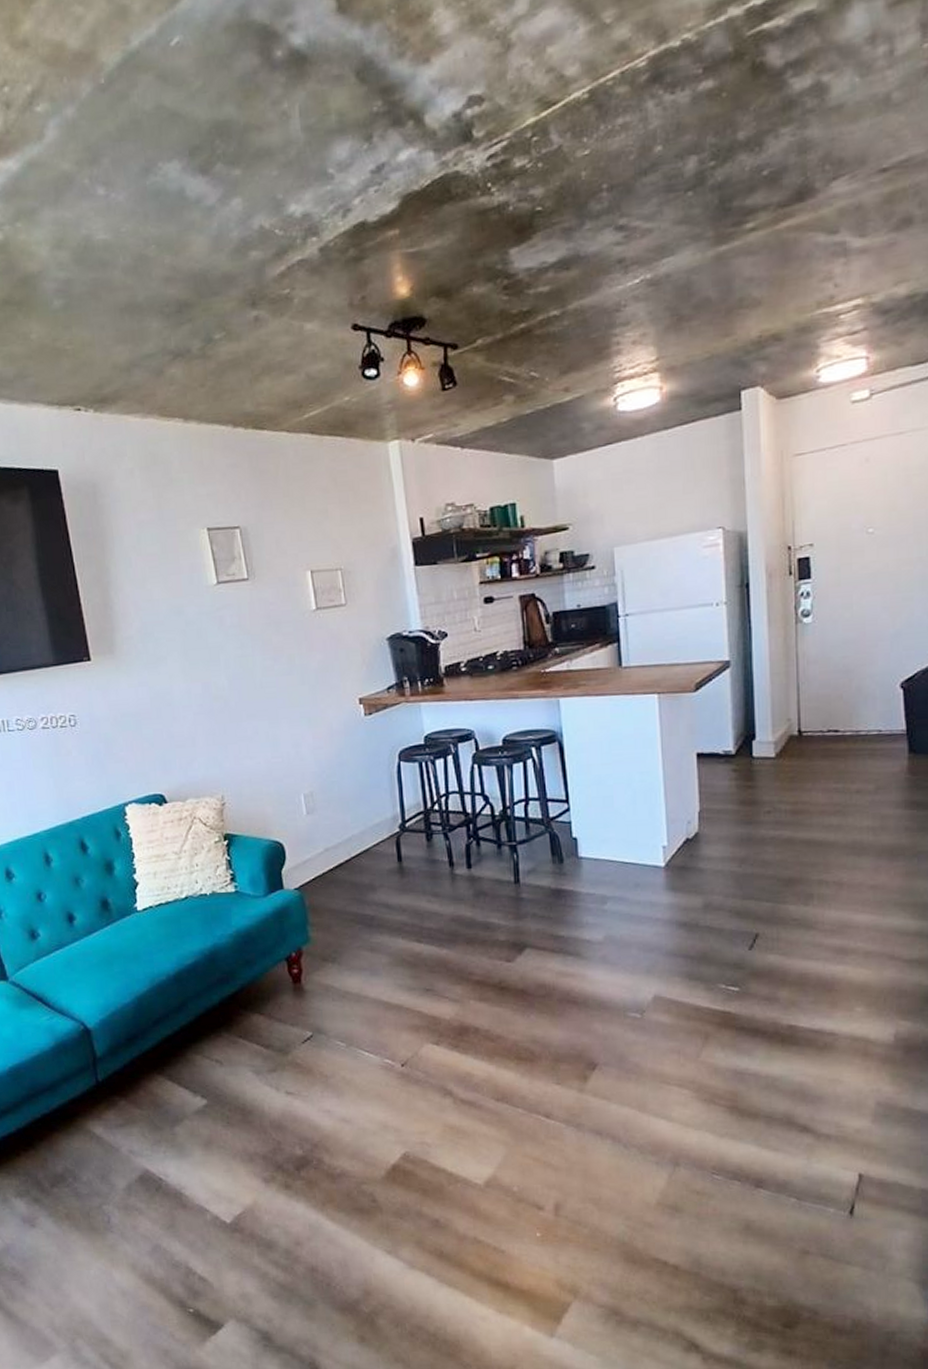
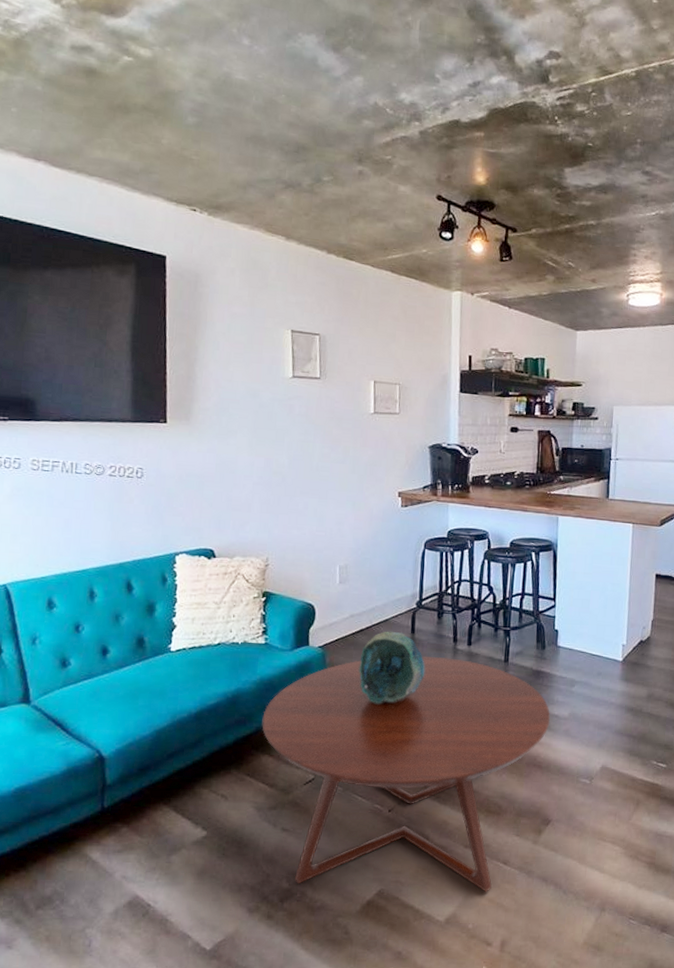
coffee table: none [245,884,582,1151] -> present [262,656,551,892]
decorative bowl: none [343,862,421,947] -> present [359,631,425,704]

